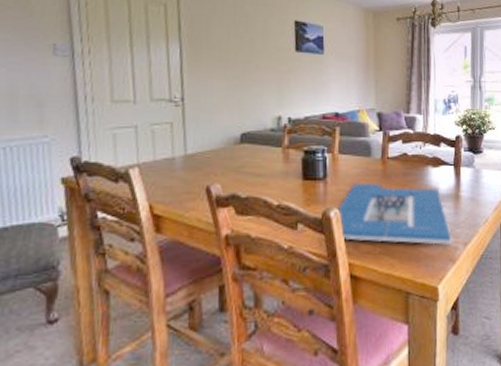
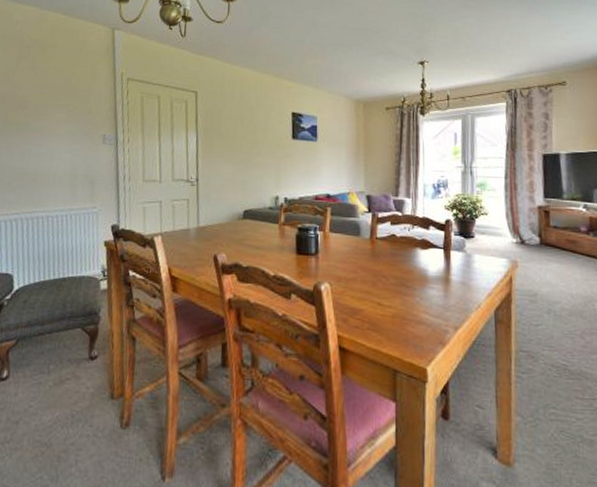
board game: present [335,183,453,245] -> none [326,260,443,327]

